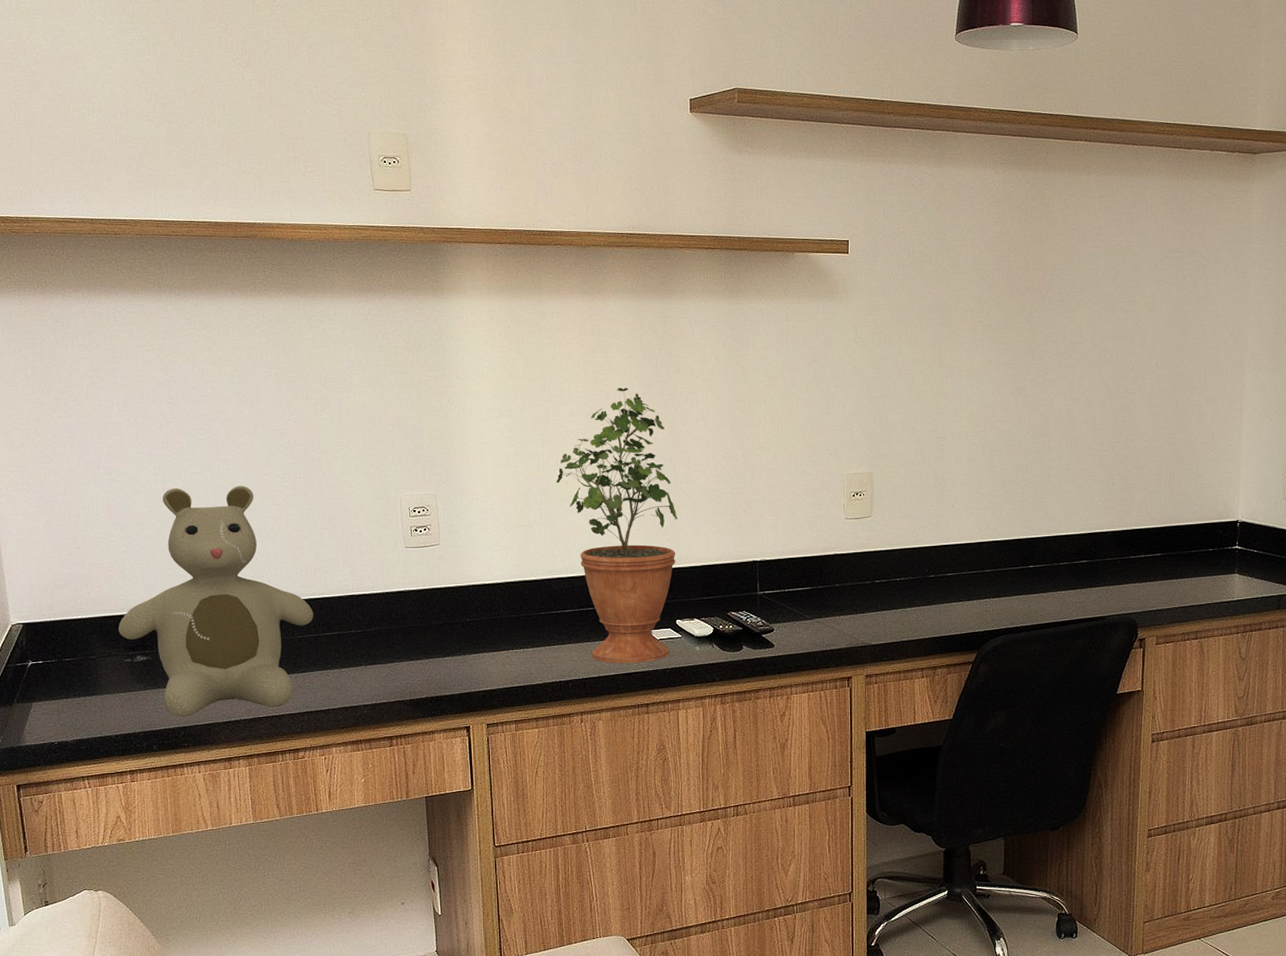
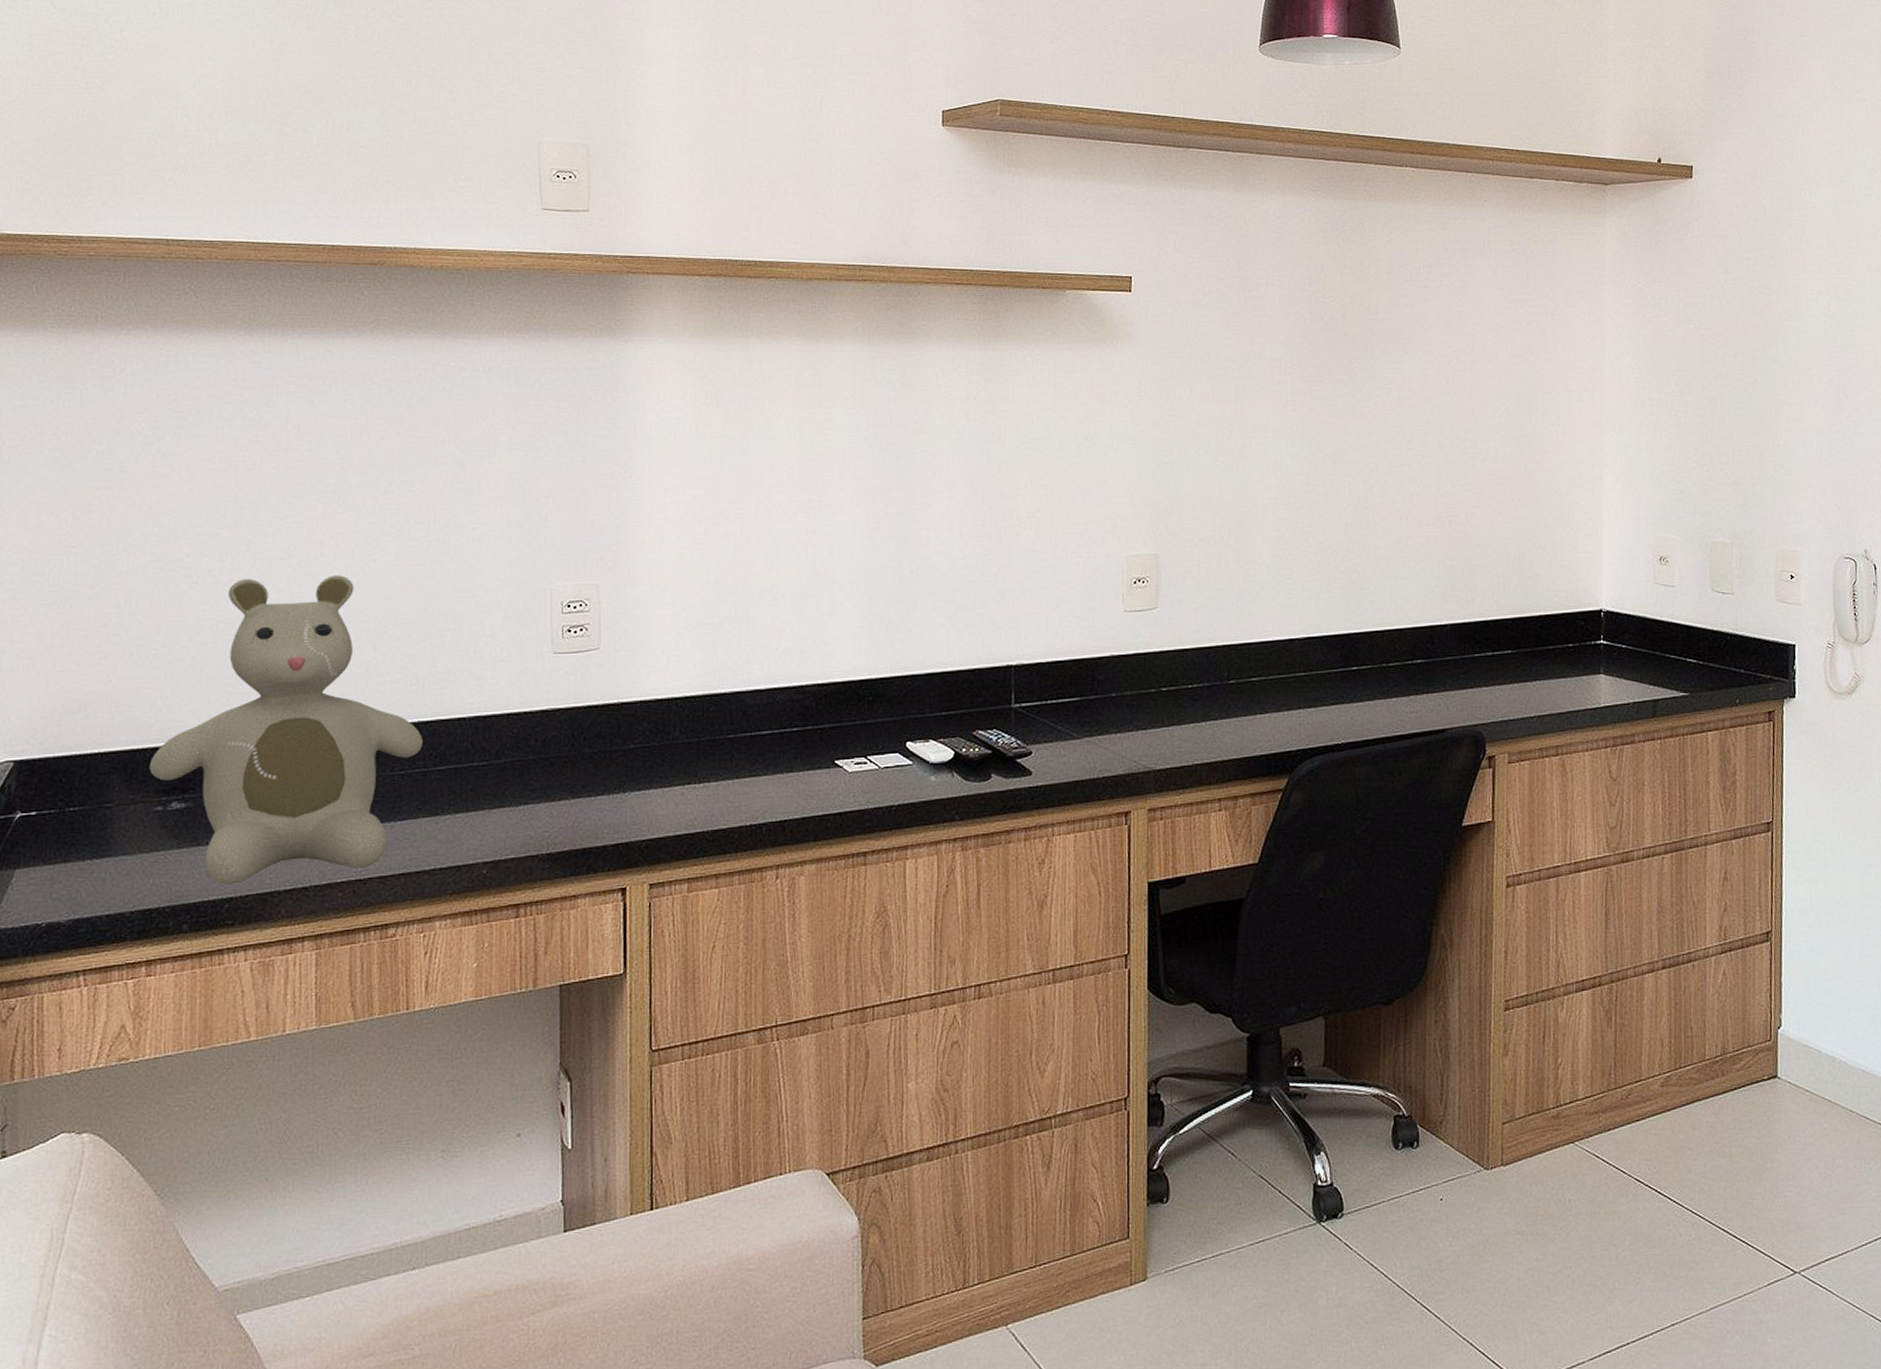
potted plant: present [555,388,677,664] -> none [756,451,912,801]

